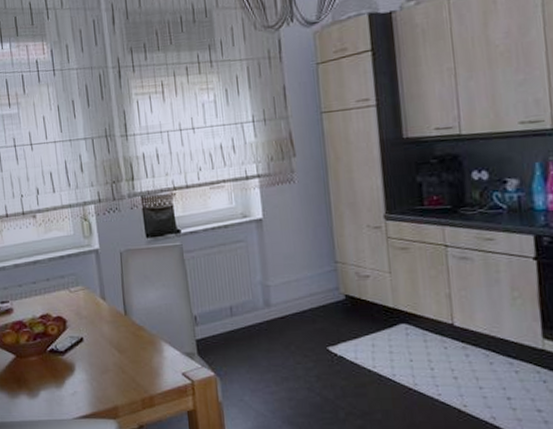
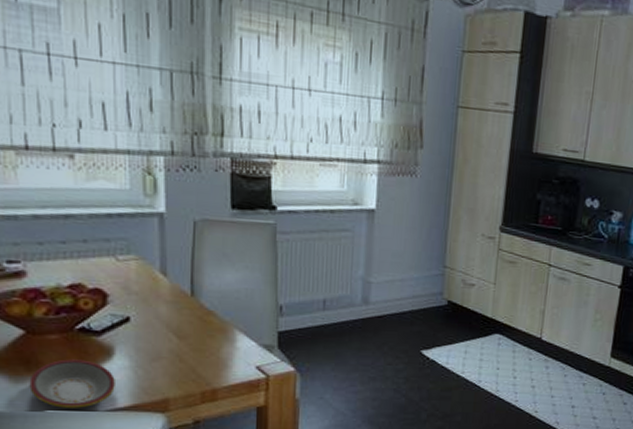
plate: none [21,376,78,417] -> present [29,359,115,408]

